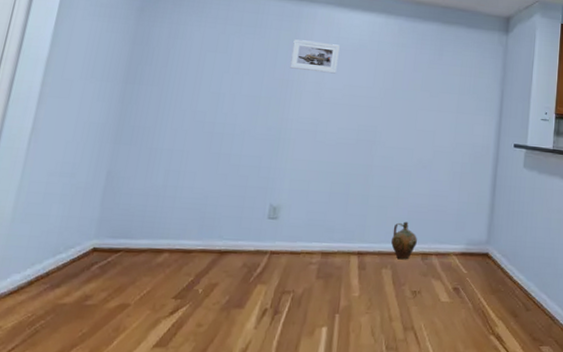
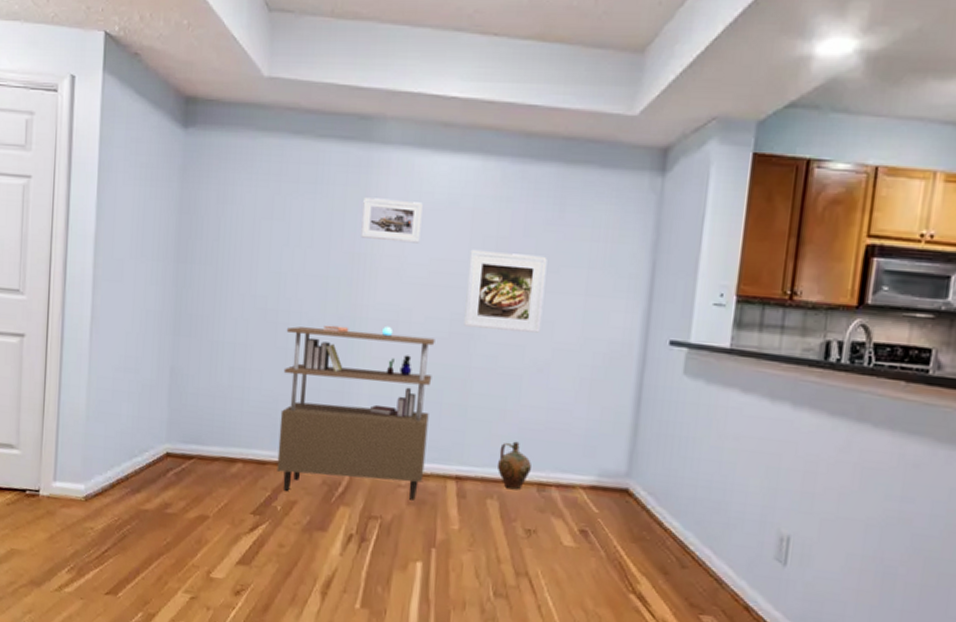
shelving unit: none [201,134,346,275] -> present [276,325,435,500]
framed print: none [368,79,430,140] -> present [464,249,547,333]

